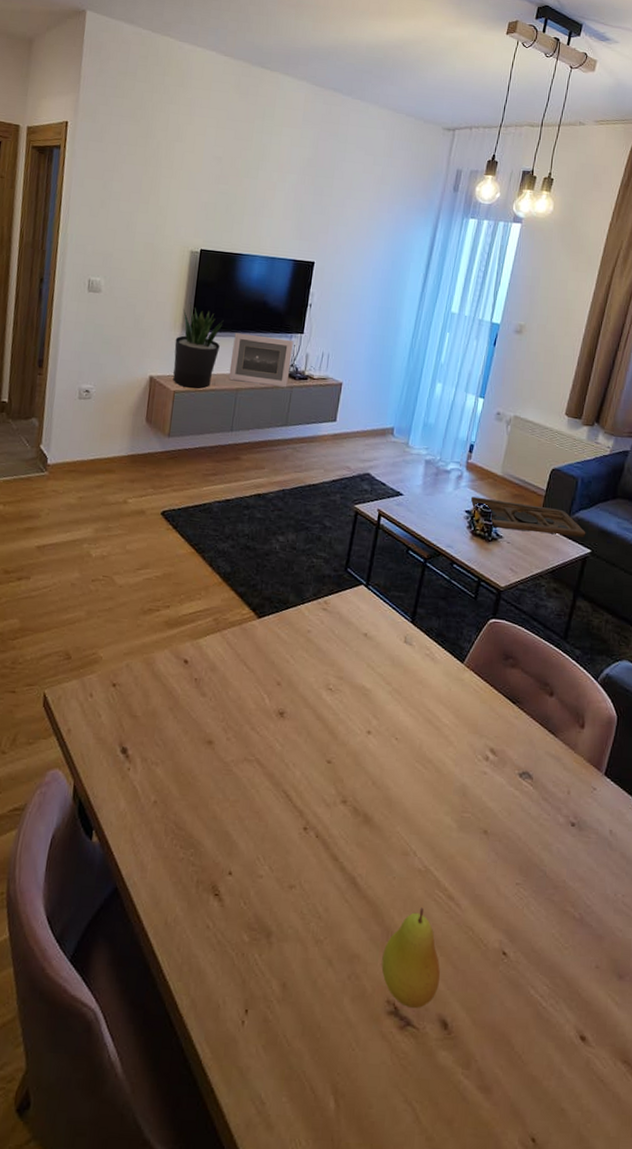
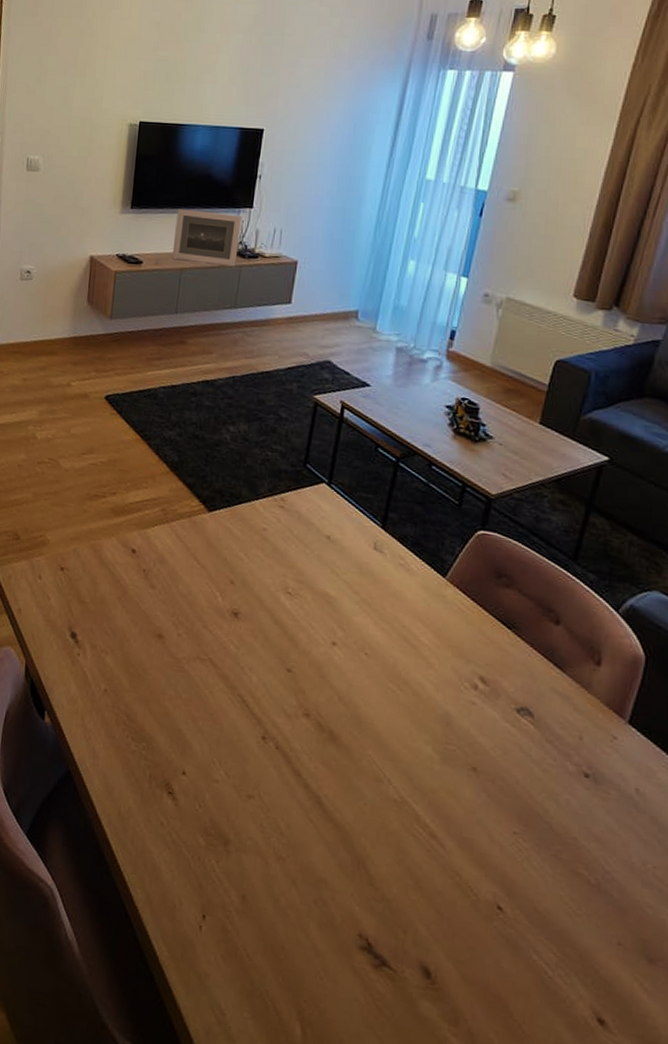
planter: present [173,302,224,389] -> none [114,178,166,269]
fruit: present [381,907,440,1009] -> none [352,841,421,950]
decorative tray: present [470,496,586,537] -> none [452,390,602,442]

